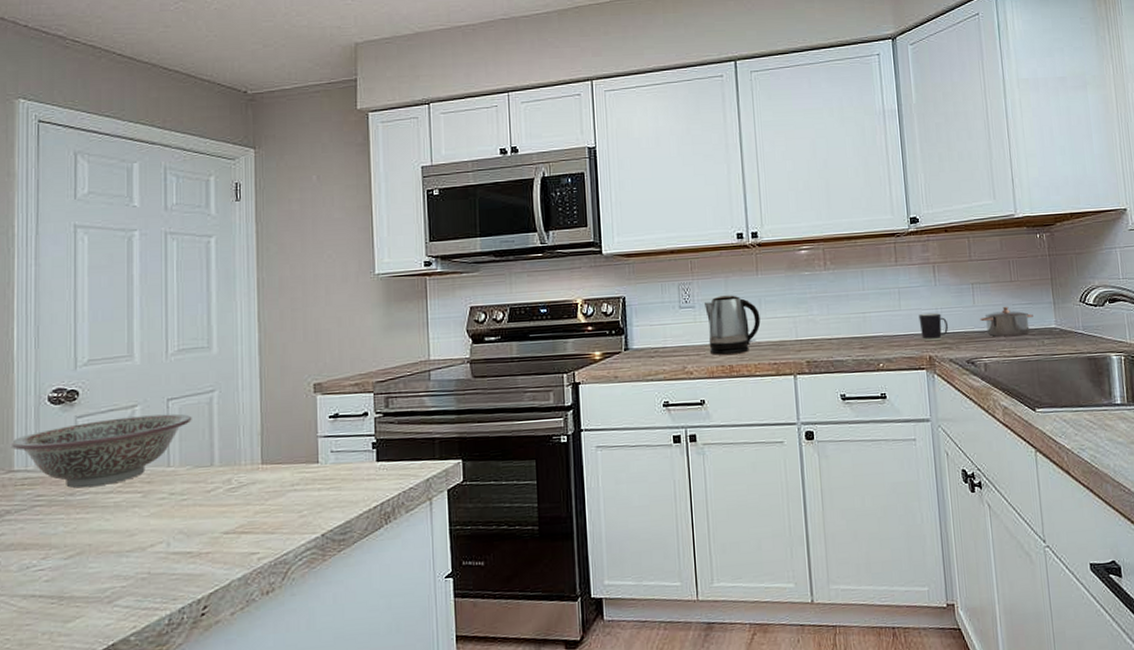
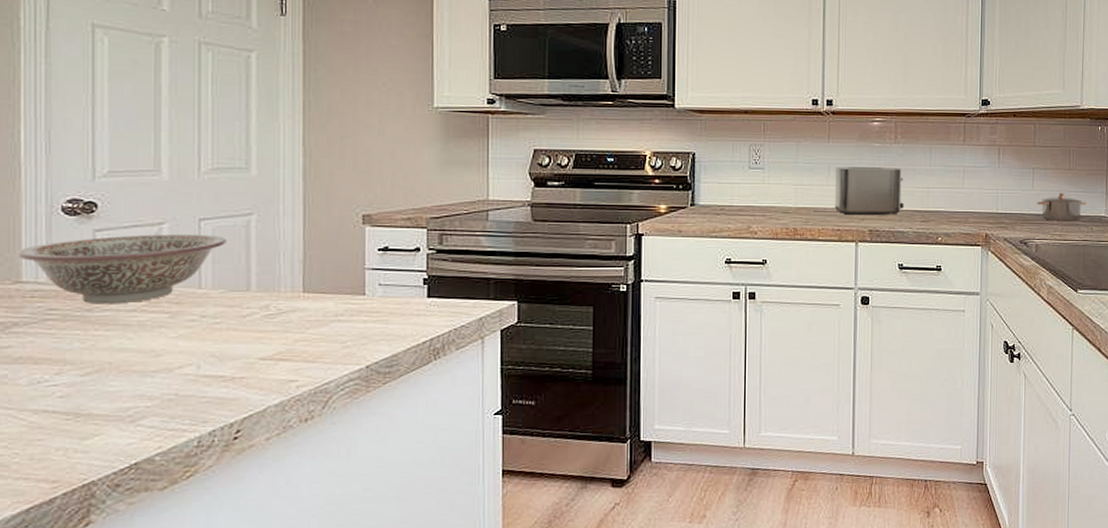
kettle: present [705,295,761,356] -> none [774,160,828,219]
toaster: none [767,294,840,348] -> present [834,166,904,215]
mug: present [918,312,949,342] -> none [979,193,1007,220]

